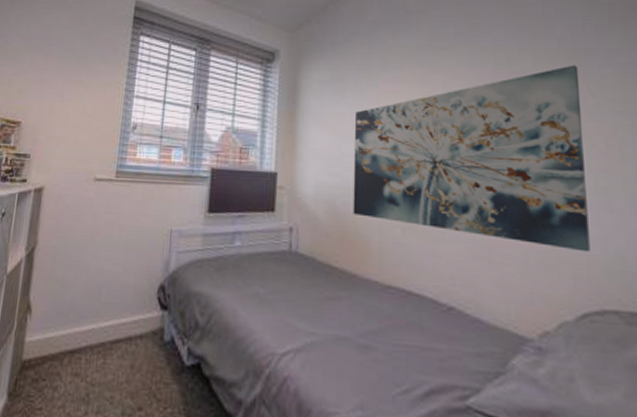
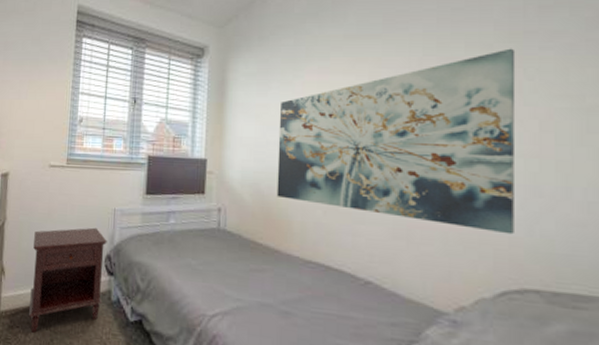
nightstand: none [59,252,161,386] -> present [29,227,107,333]

